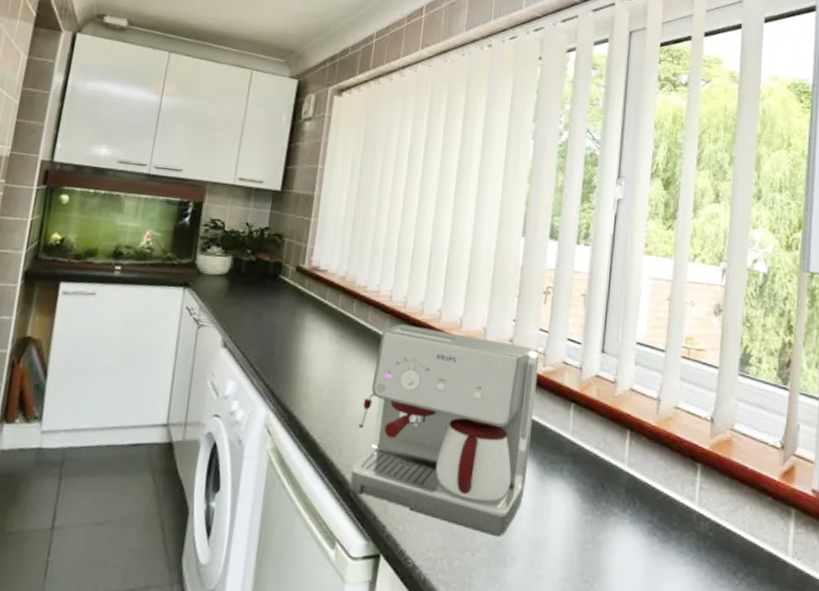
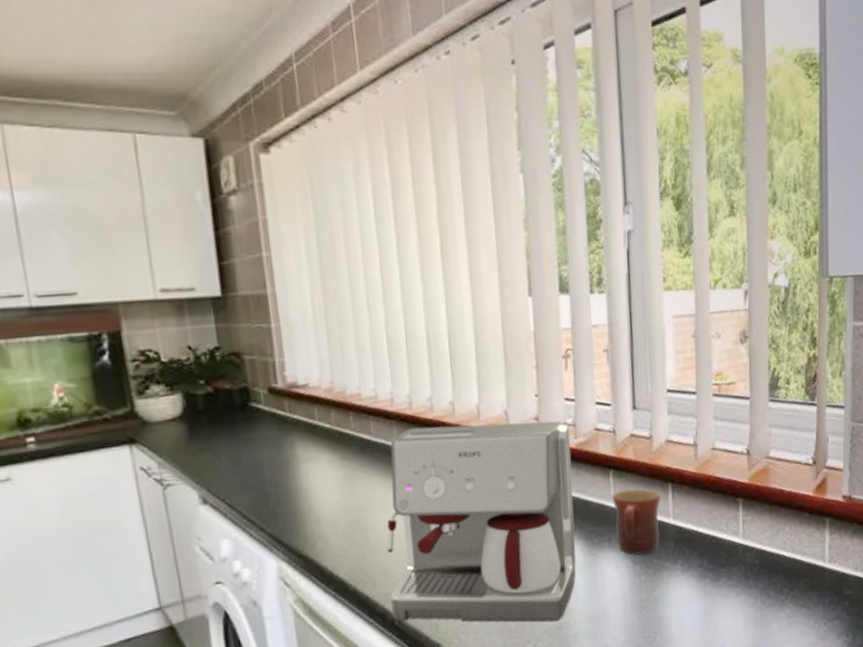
mug: none [568,425,619,494] -> present [611,489,662,555]

